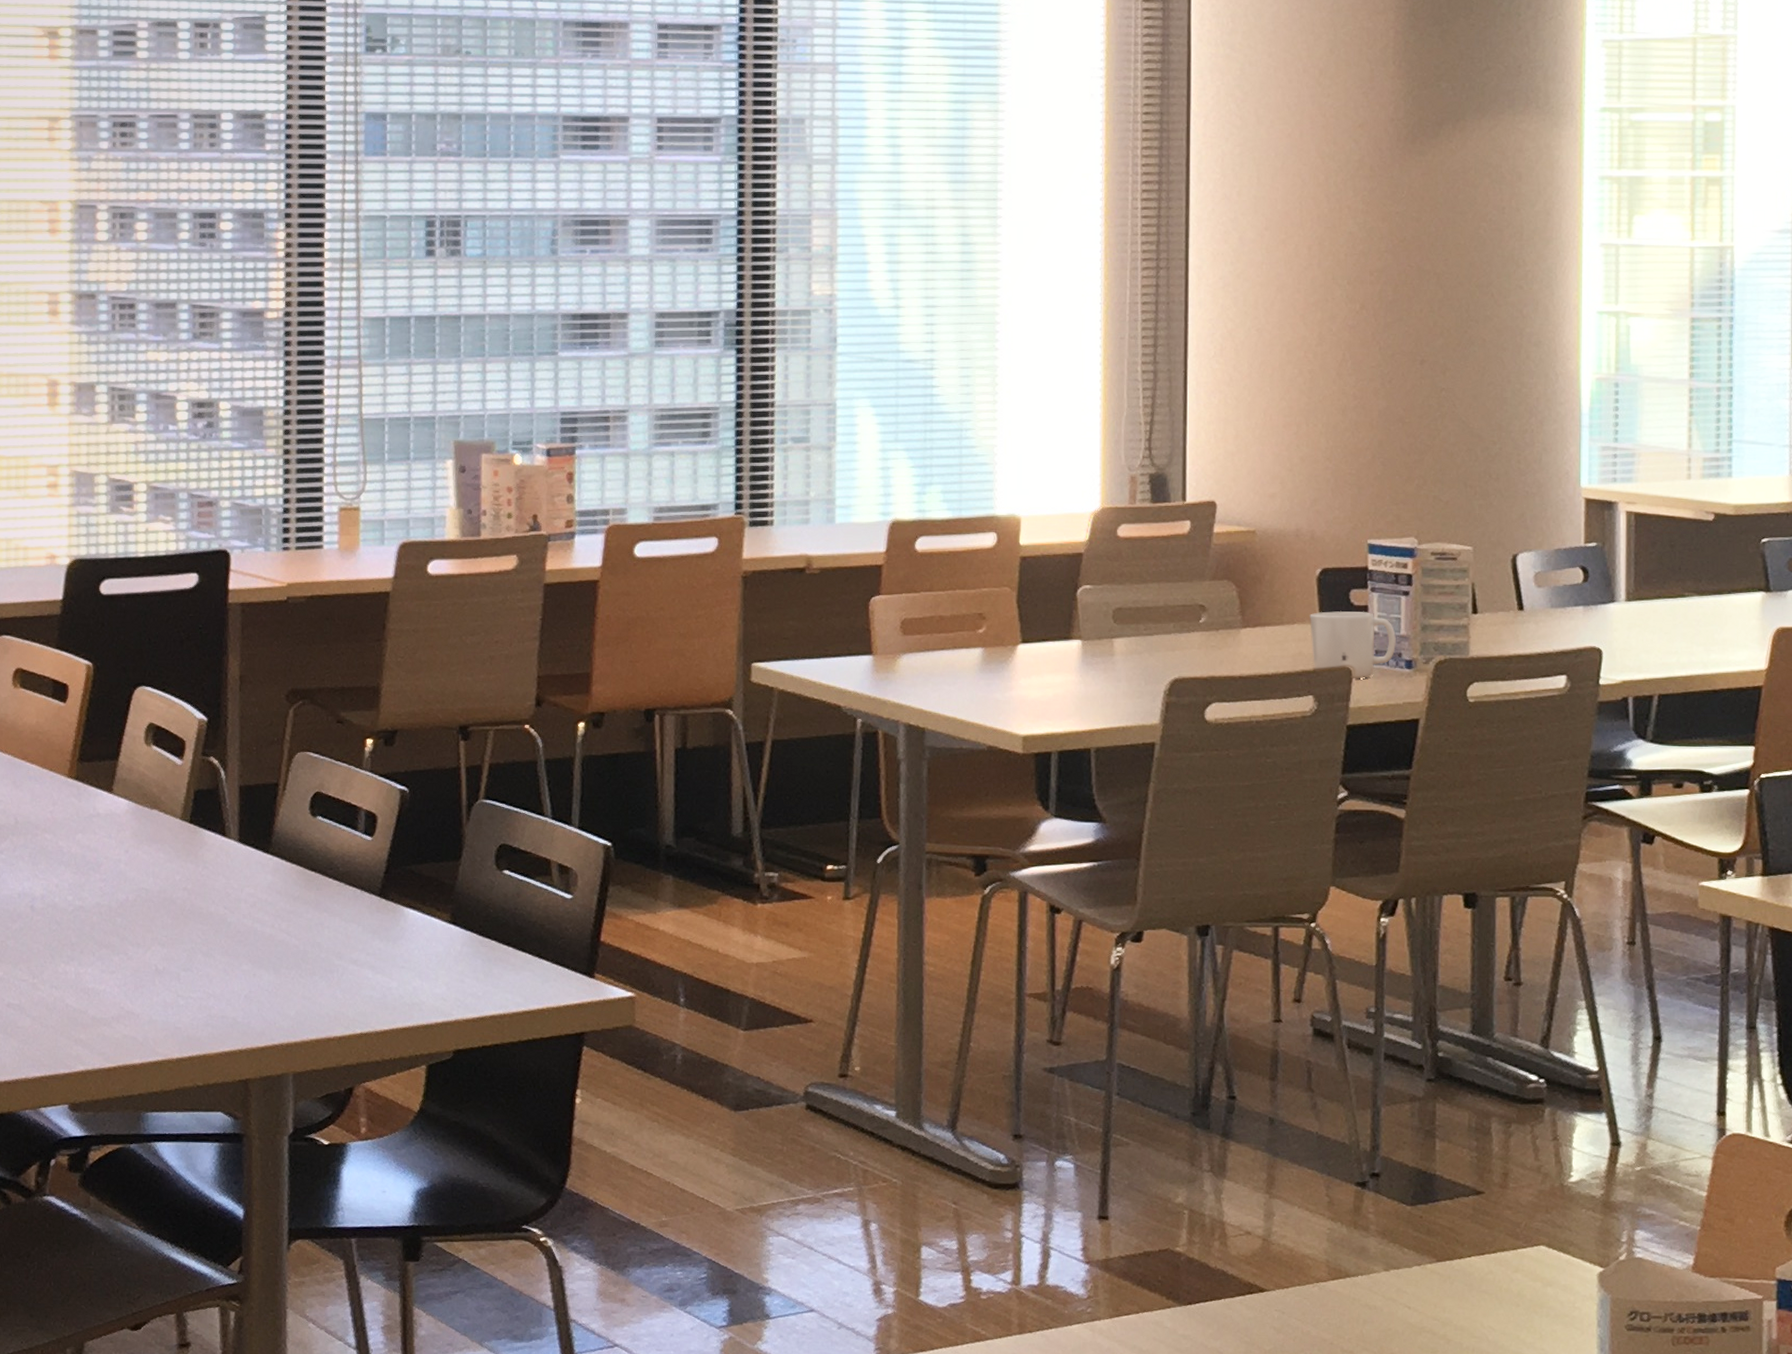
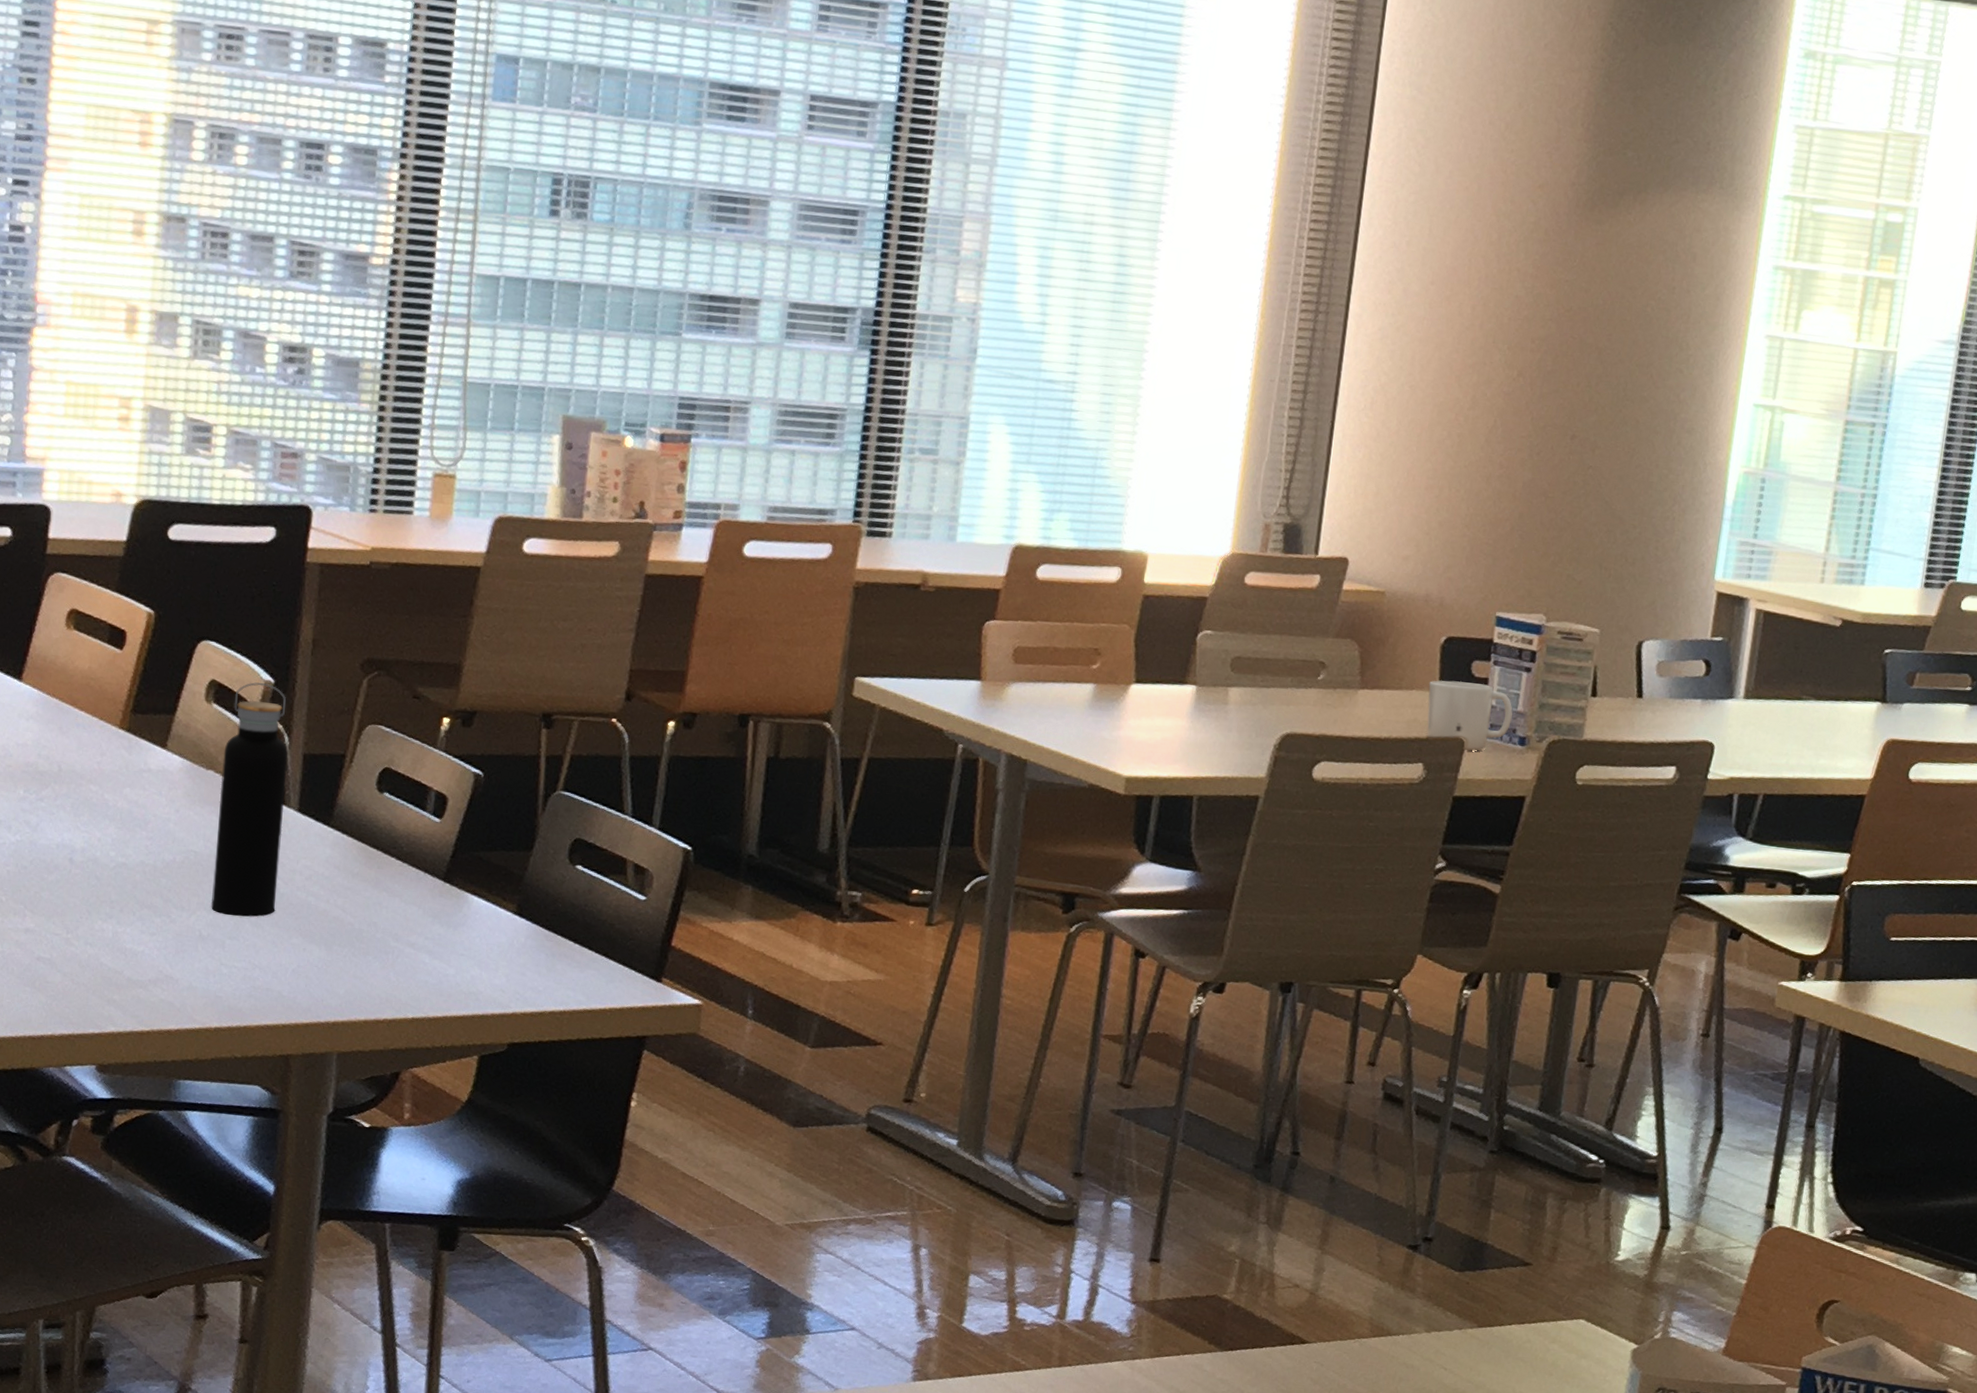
water bottle: none [164,722,226,949] -> present [210,682,288,918]

